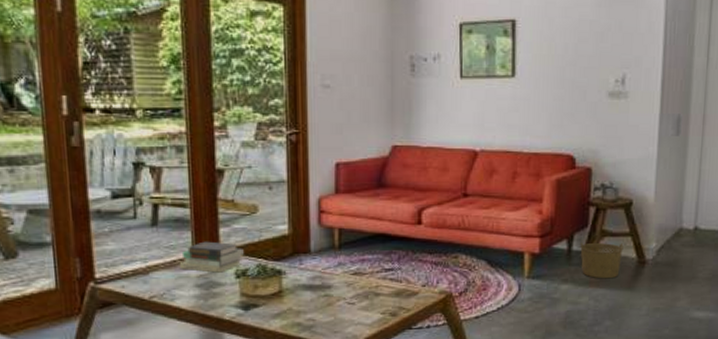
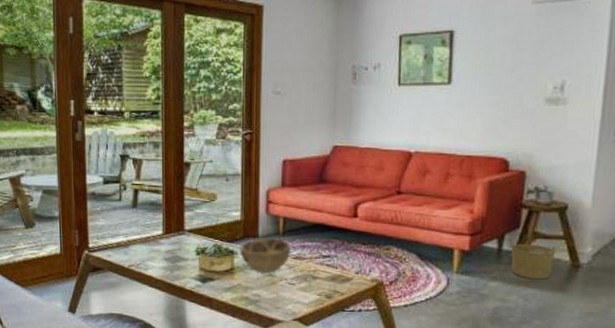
books: present [179,241,244,273] -> none [152,222,203,250]
decorative bowl: none [288,252,349,294] -> present [239,237,291,274]

